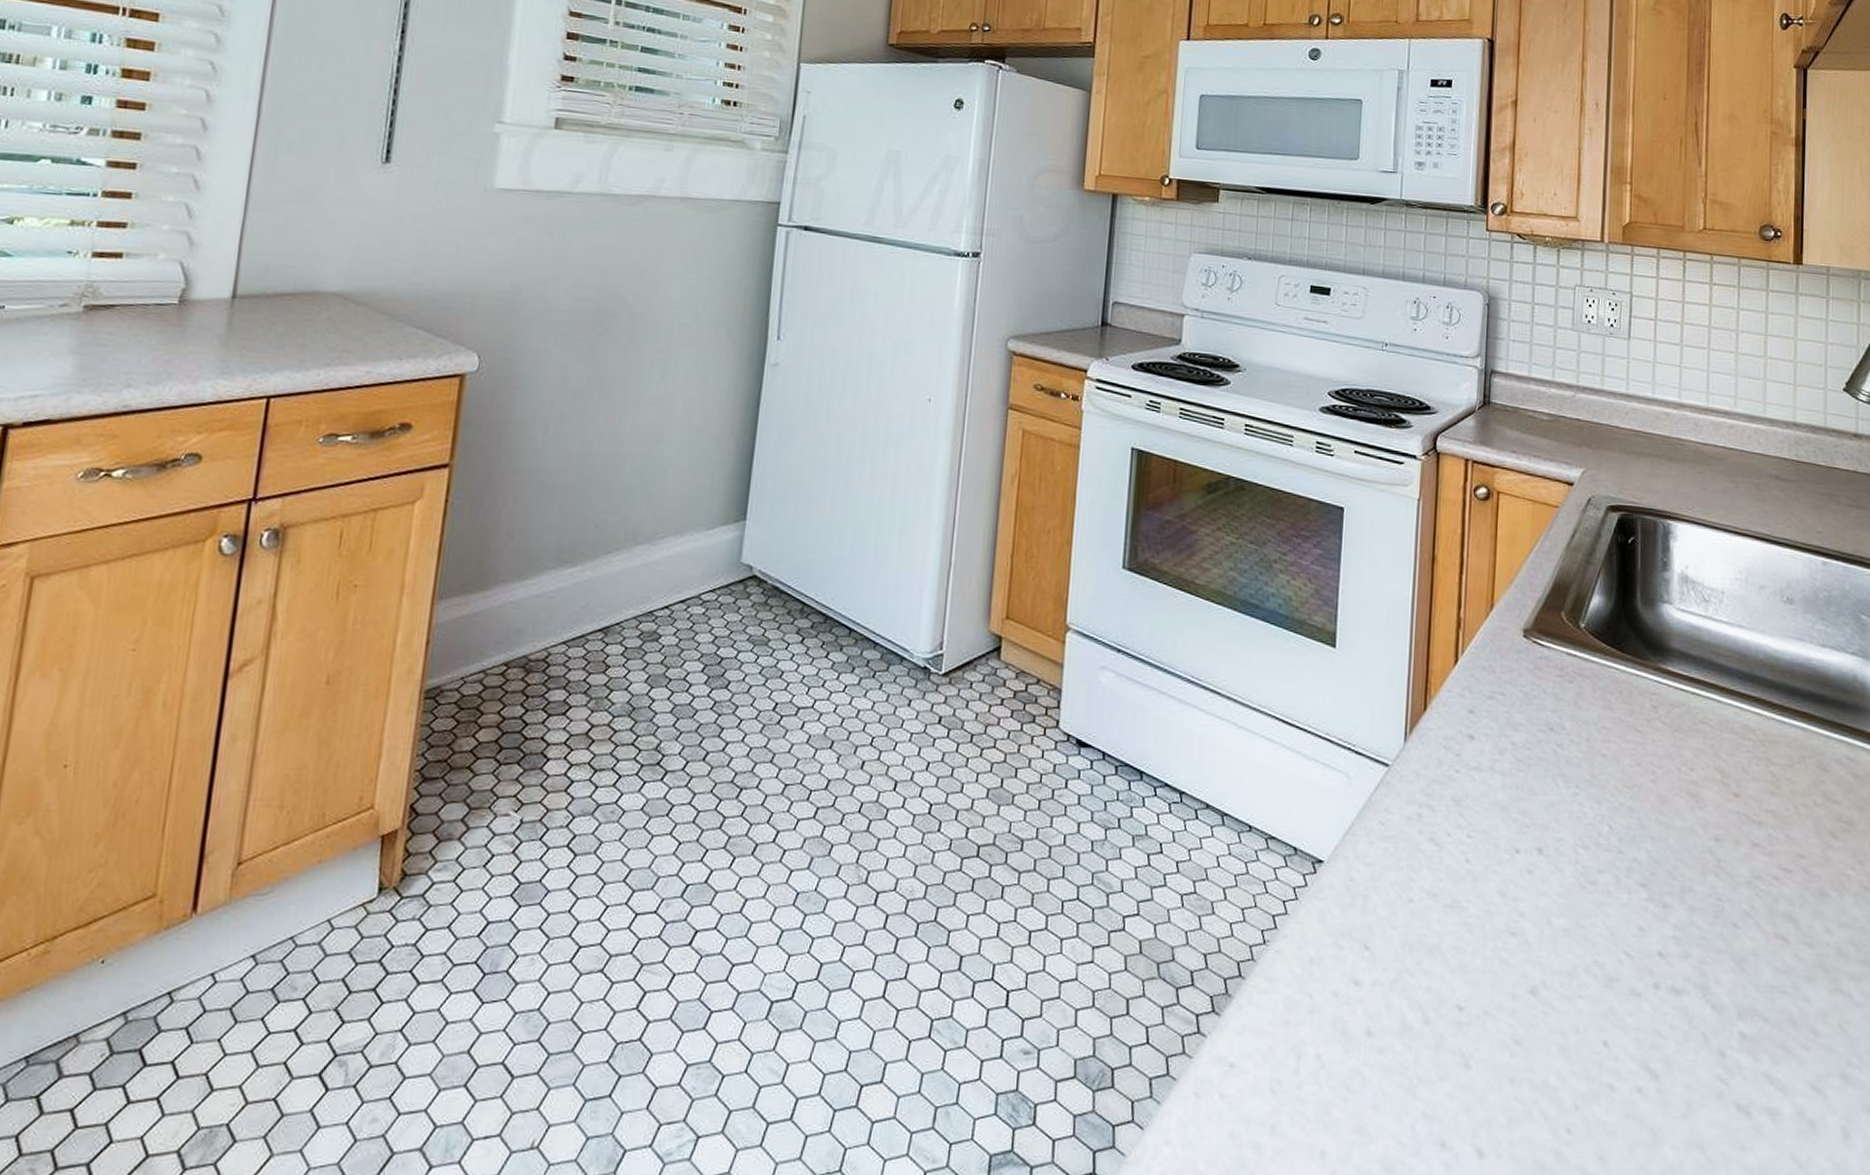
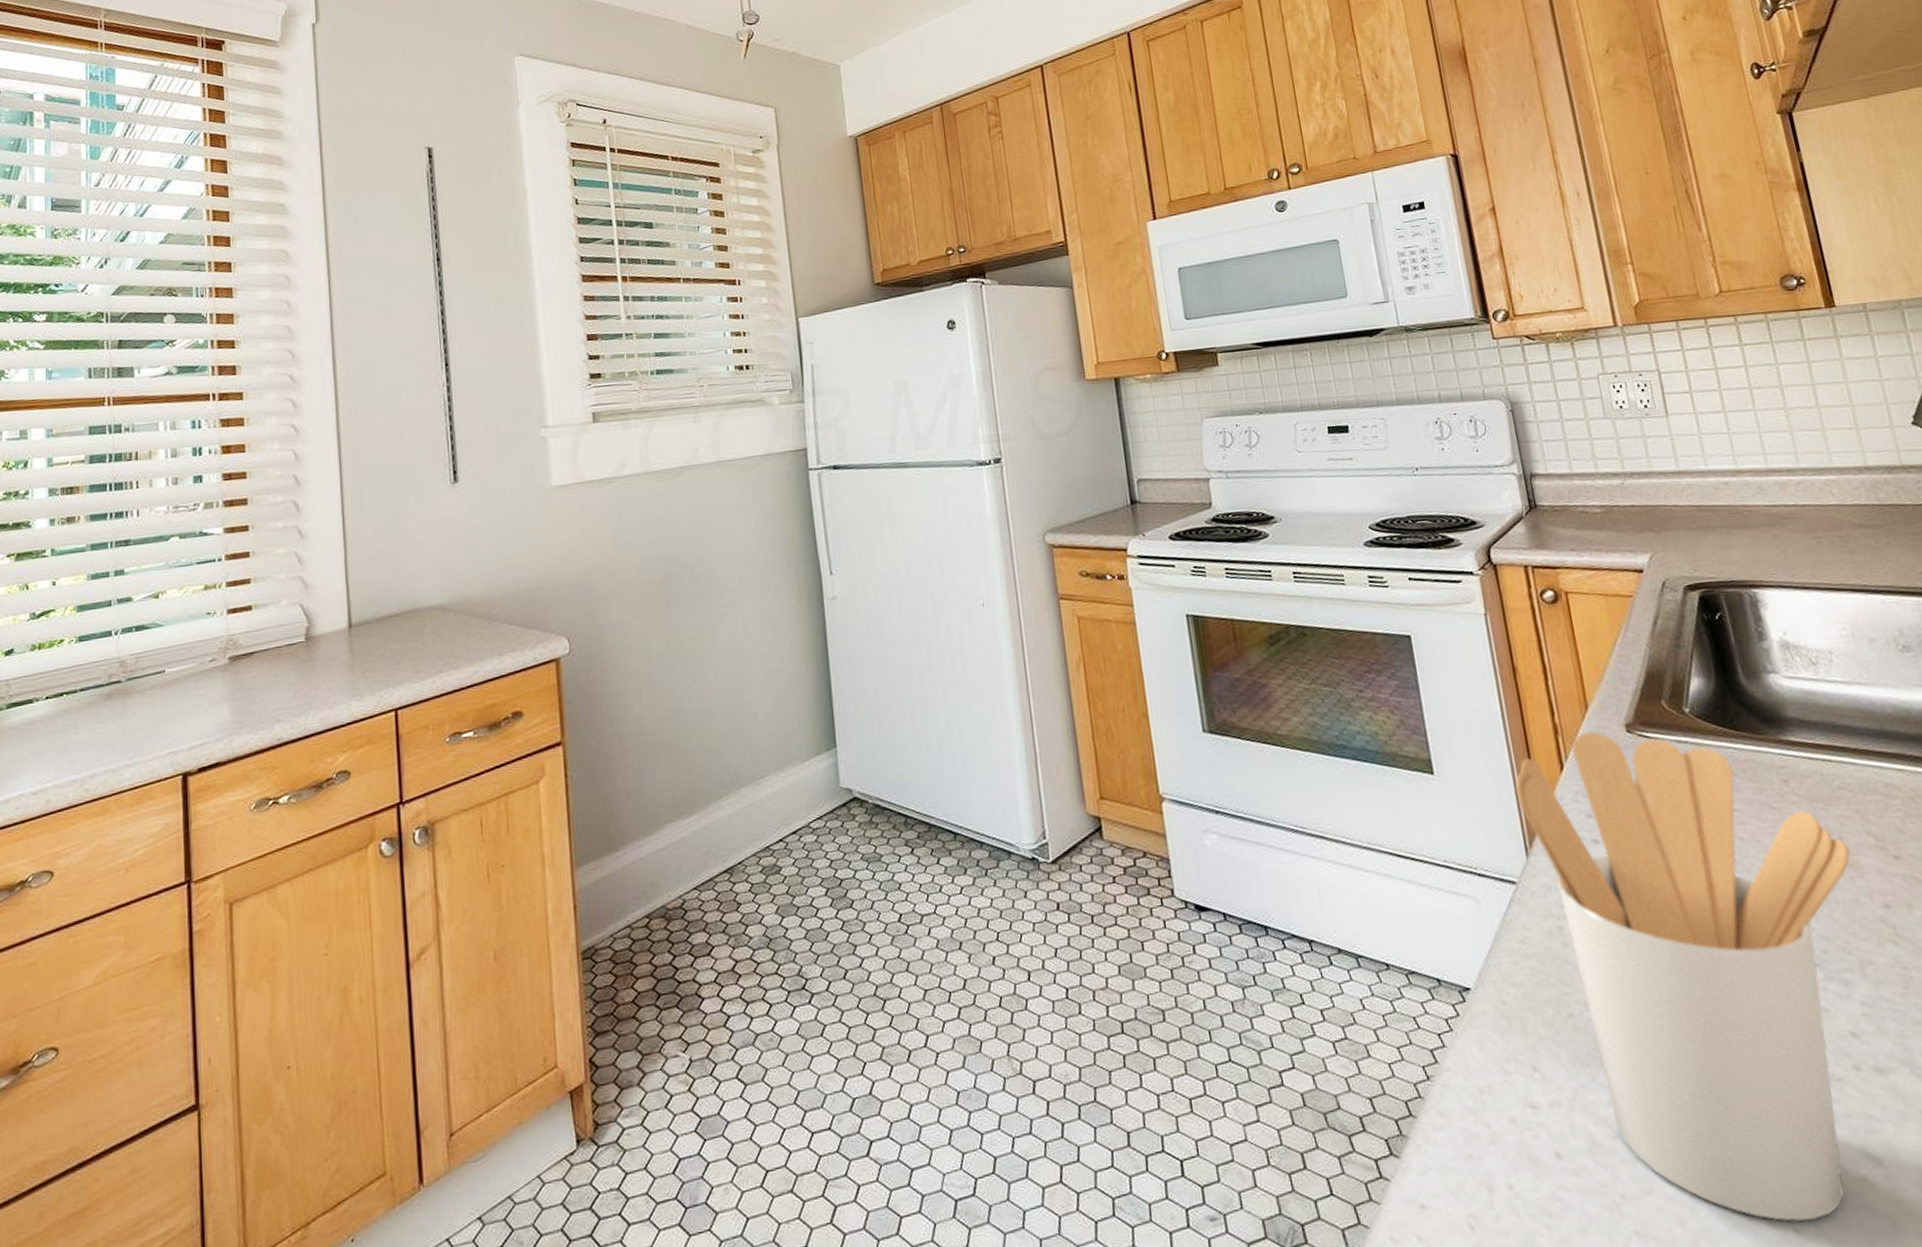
utensil holder: none [1408,631,1698,1124] -> present [1515,731,1851,1222]

